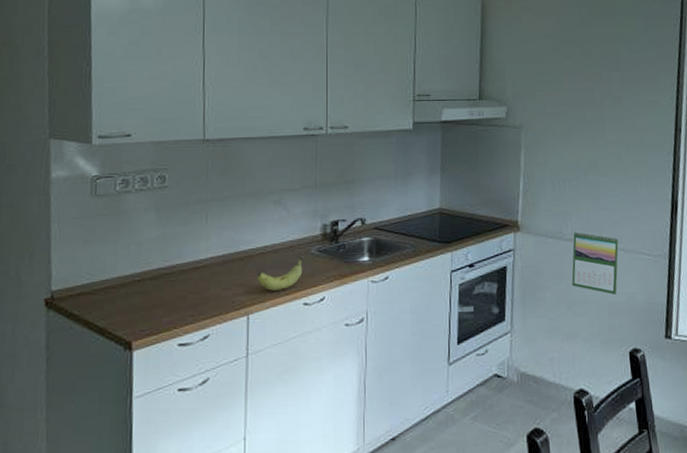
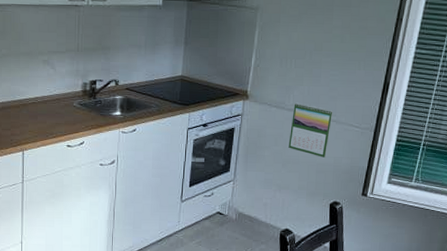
fruit: present [257,251,304,291] -> none [30,103,68,134]

